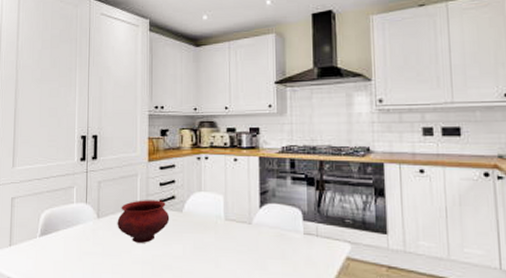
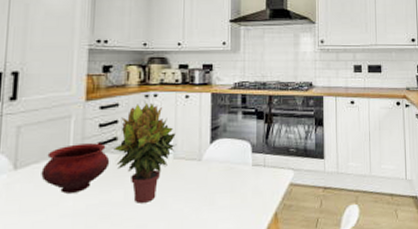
potted plant: none [172,164,228,259] -> present [114,102,177,203]

